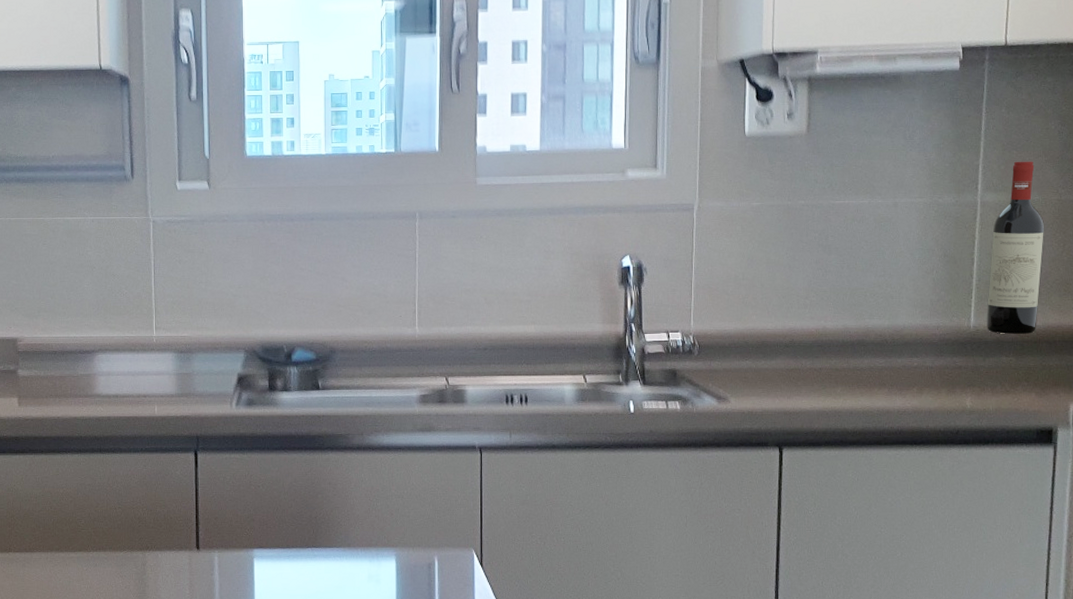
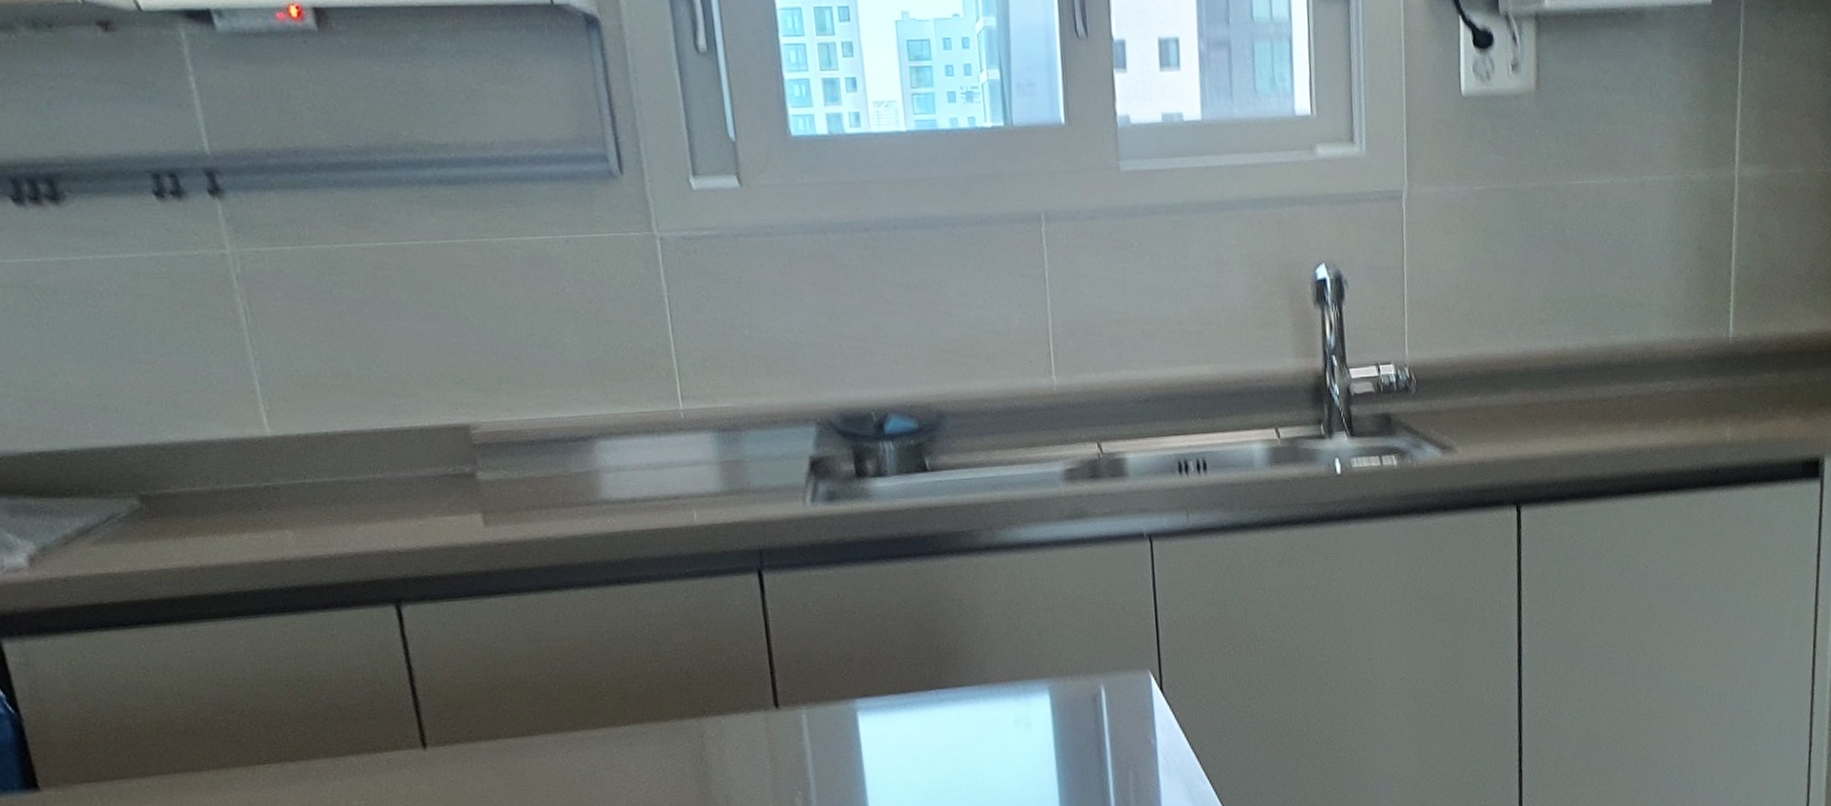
wine bottle: present [986,161,1045,334] -> none [1746,123,1810,346]

